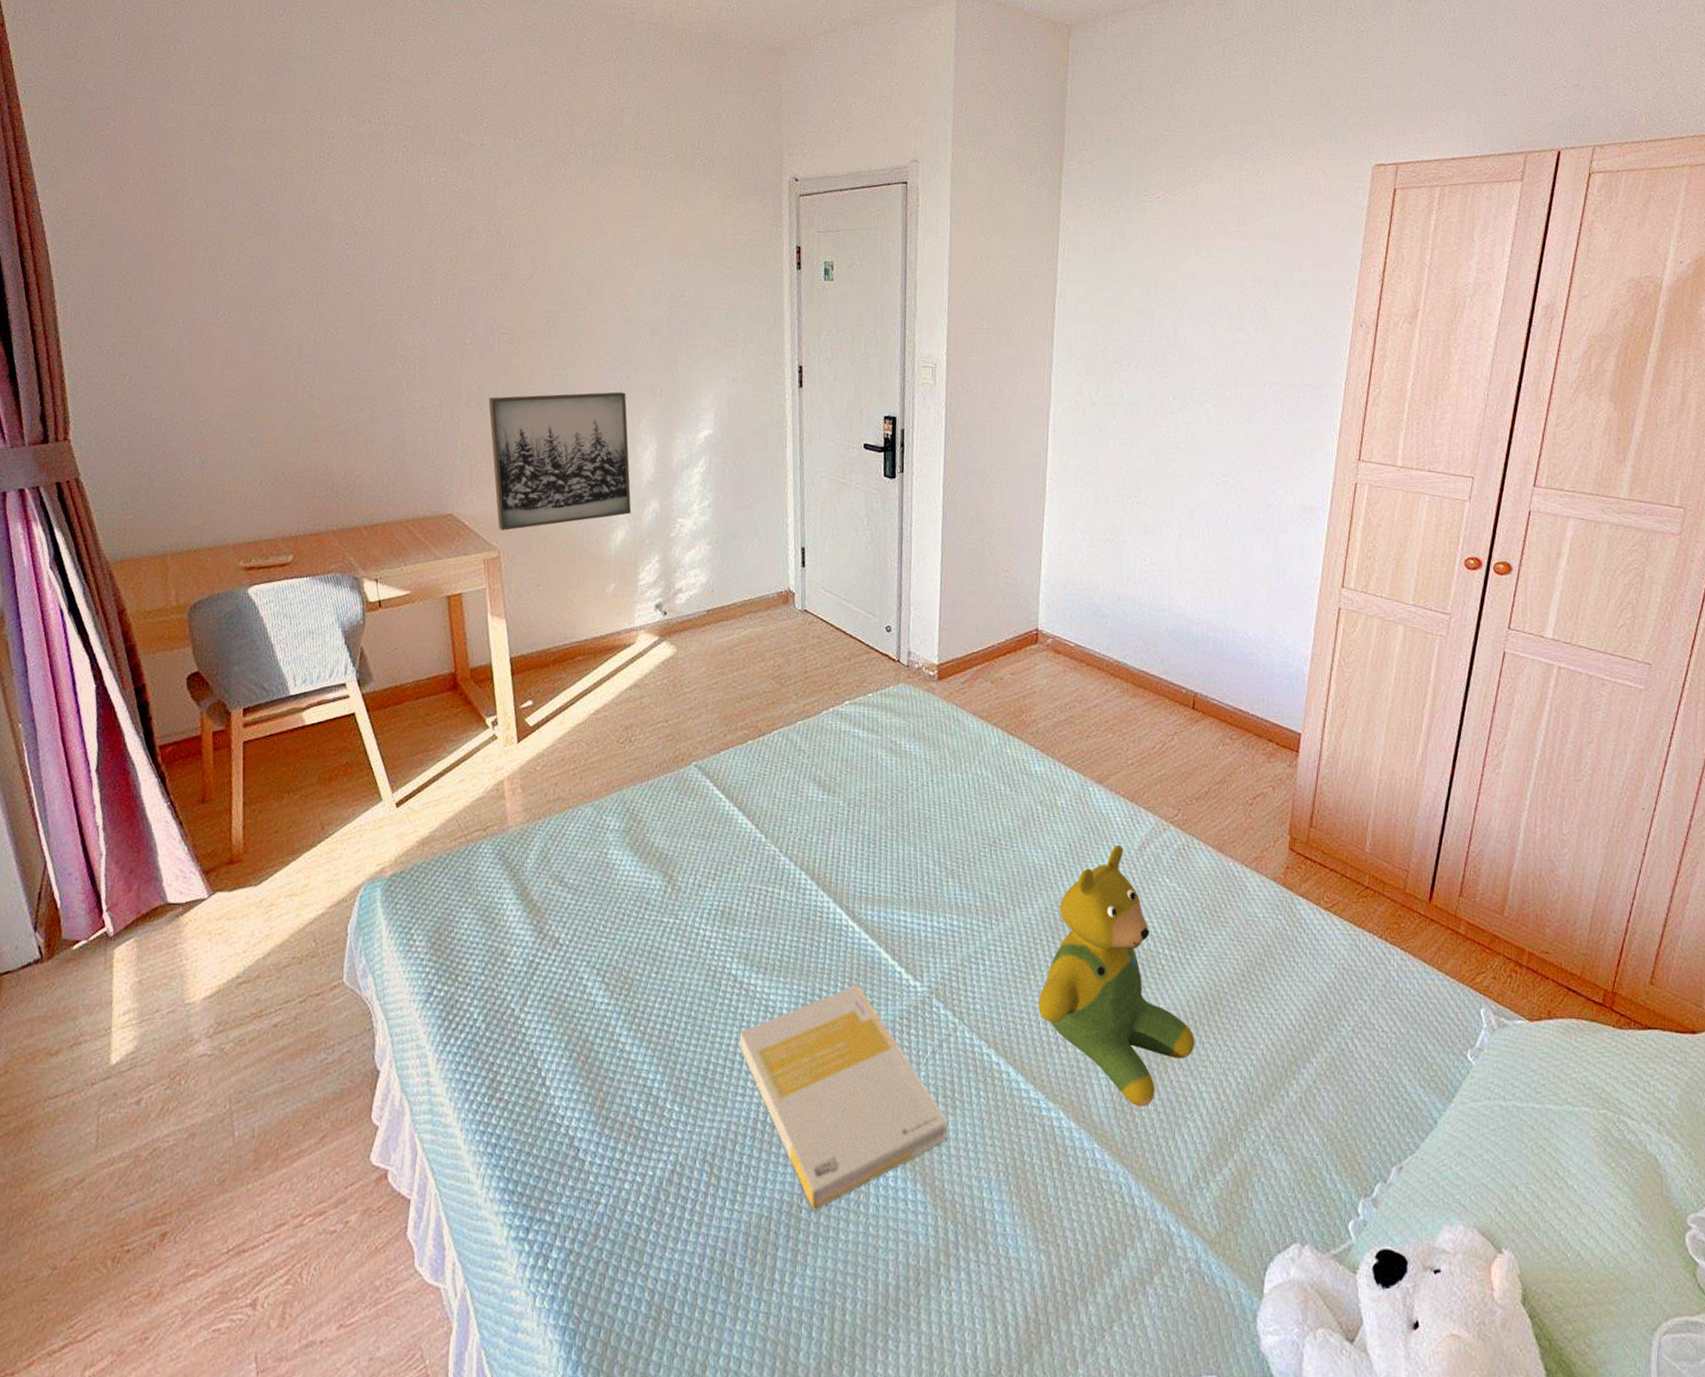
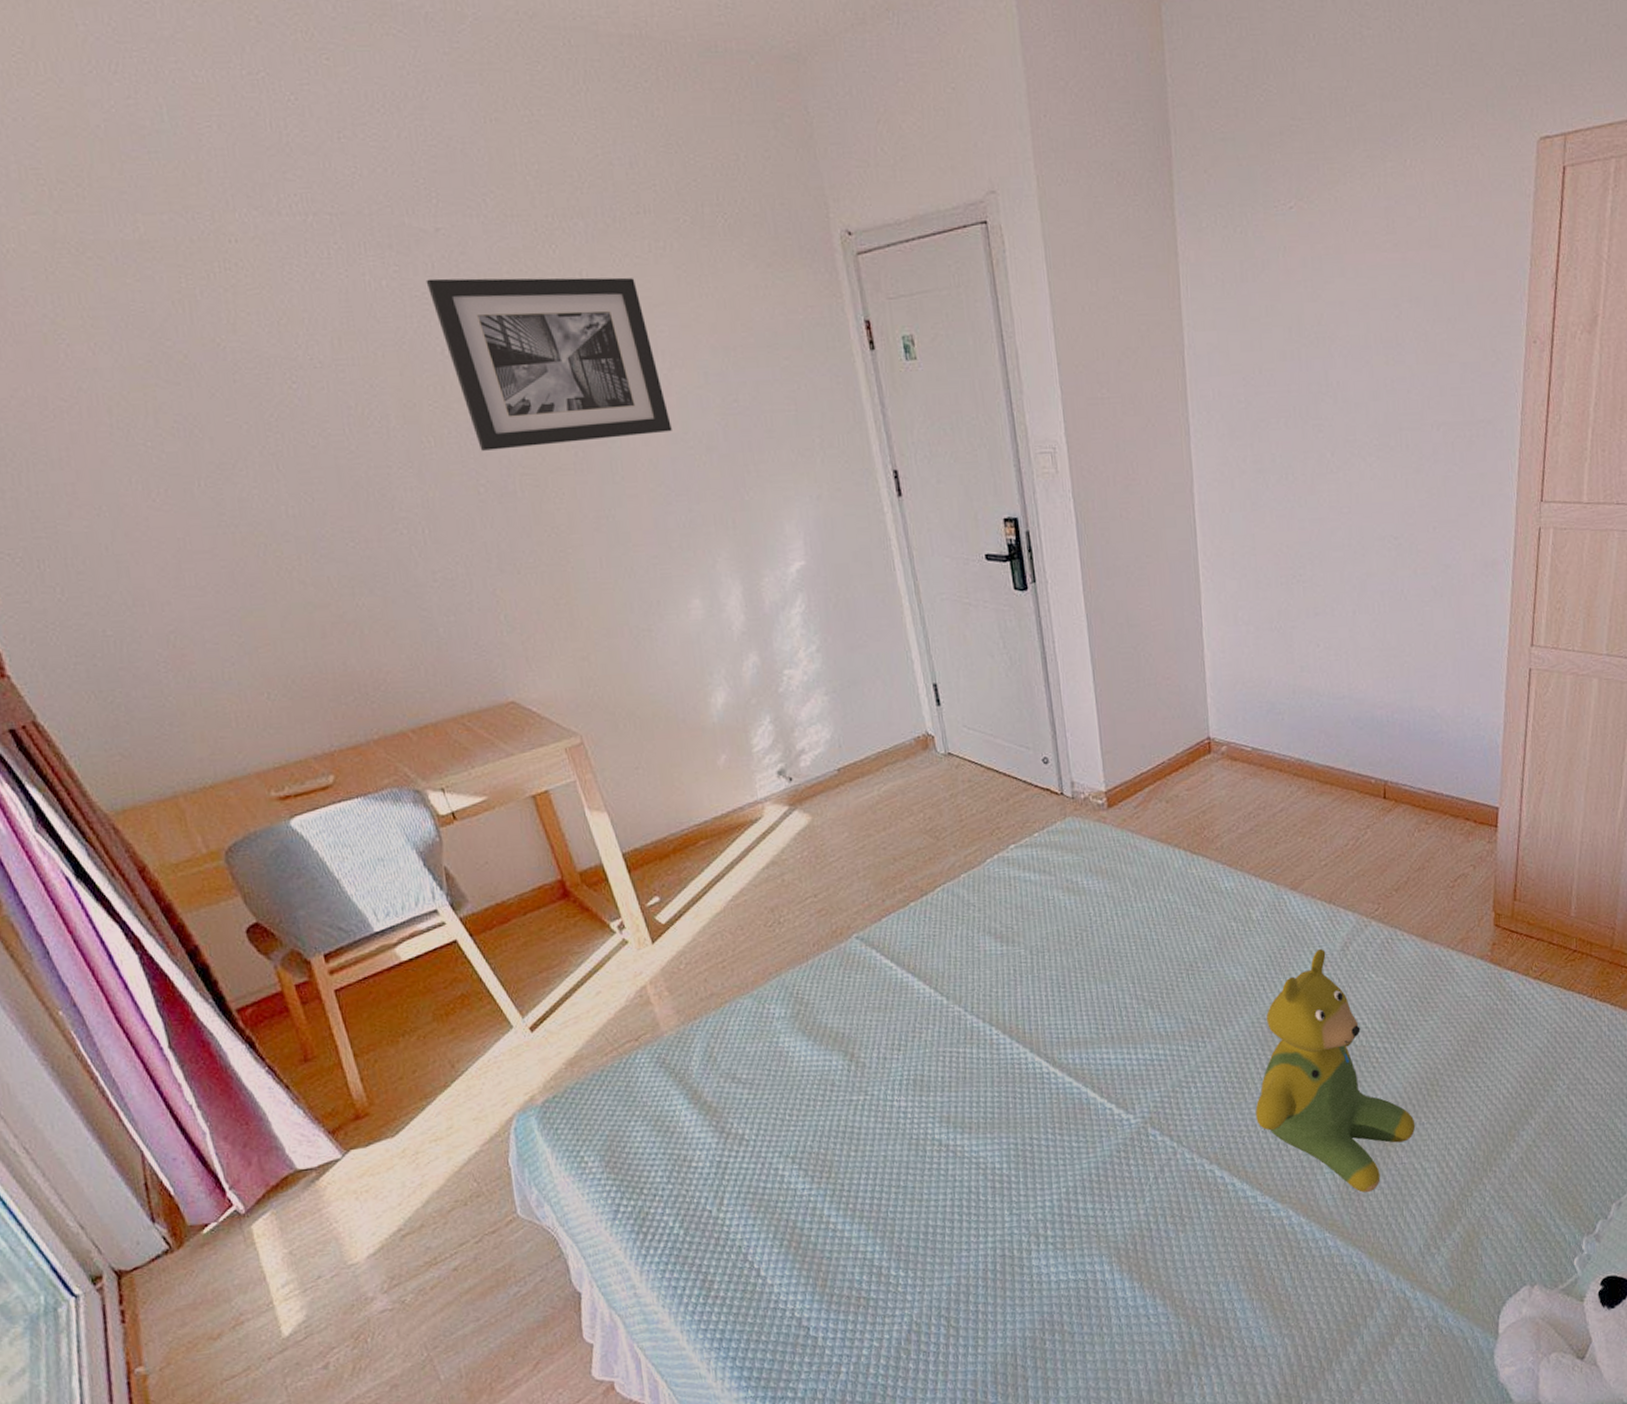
wall art: none [464,179,628,314] -> present [426,277,672,451]
wall art: present [488,392,632,531] -> none [525,529,728,712]
book: present [738,984,948,1212] -> none [953,1127,1181,1341]

